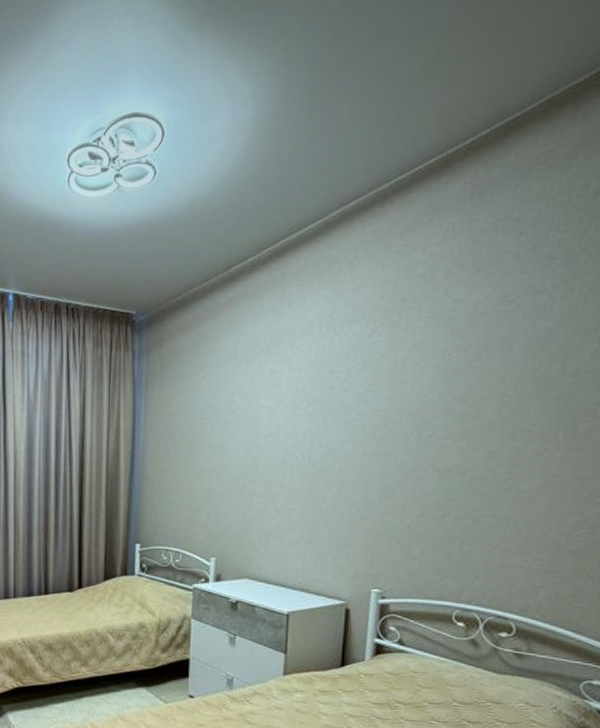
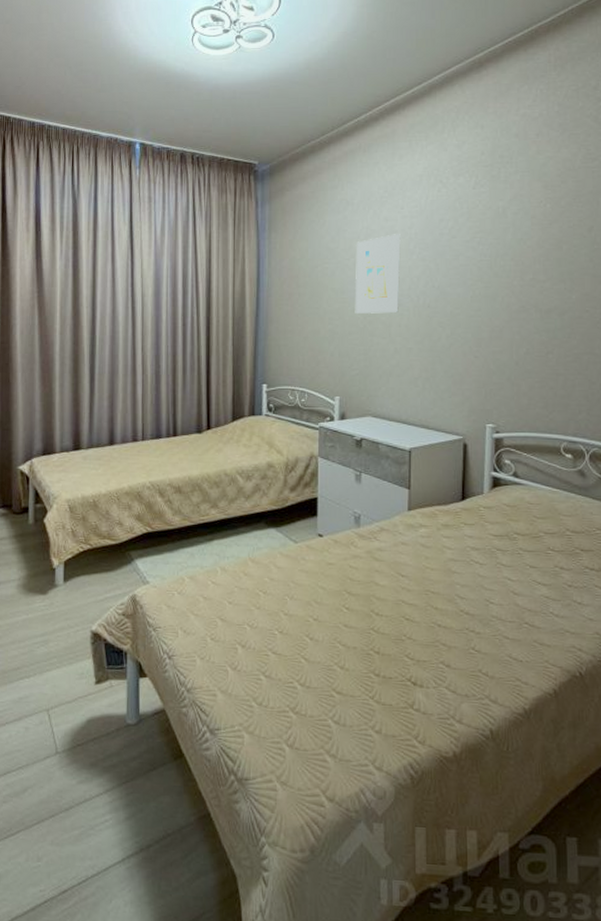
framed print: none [234,387,287,472] -> present [355,234,401,314]

